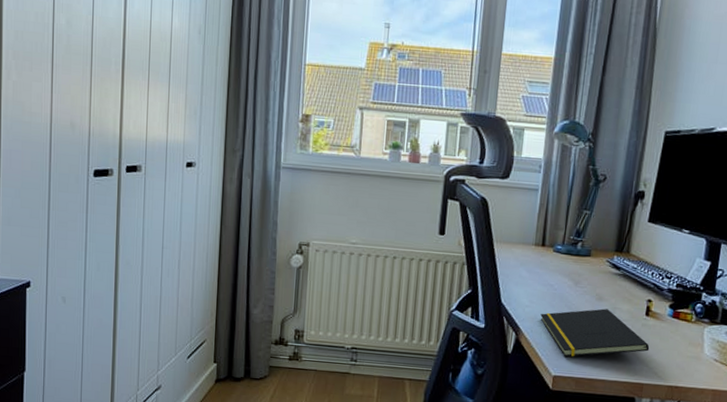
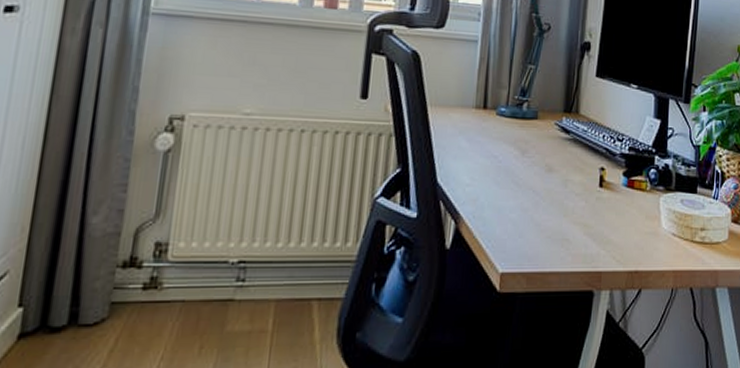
notepad: present [540,308,650,357] -> none [484,182,606,246]

